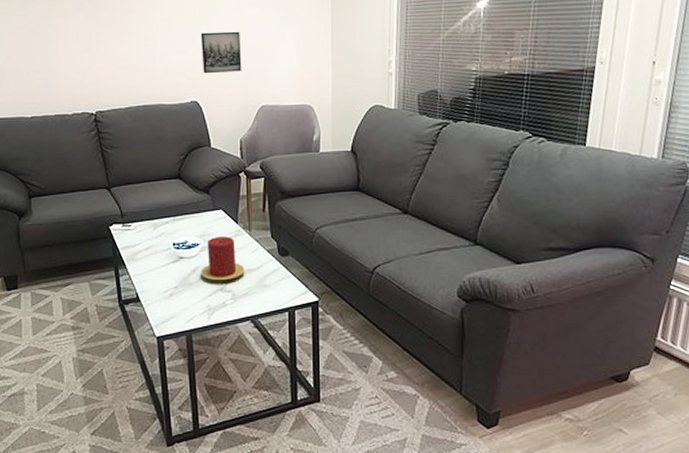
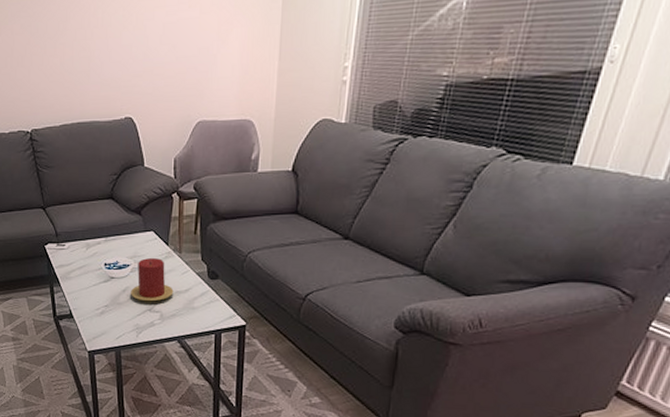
wall art: present [200,31,242,74] -> none [136,37,180,87]

